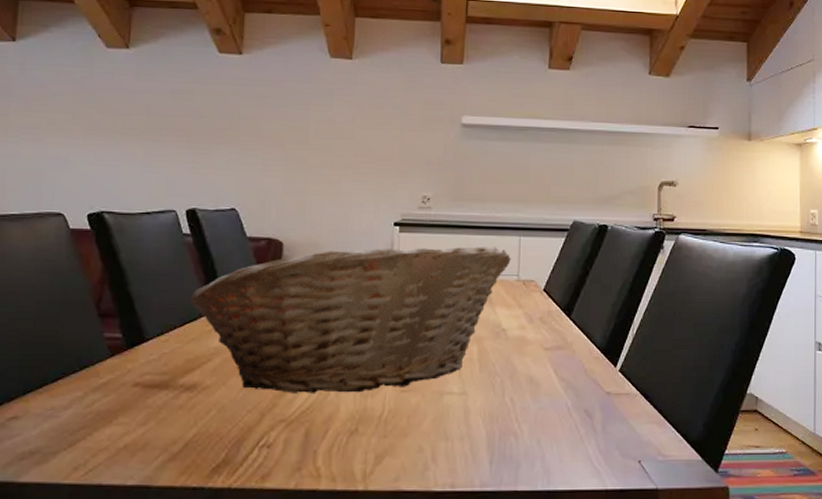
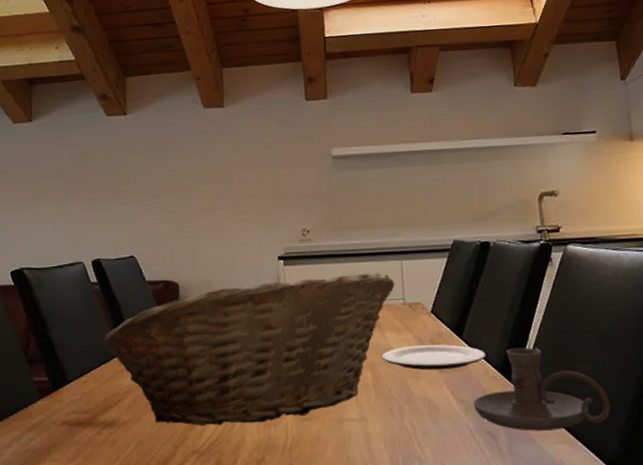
plate: none [489,323,592,348] -> present [381,344,486,371]
candle holder: none [574,330,700,411] -> present [474,347,611,431]

